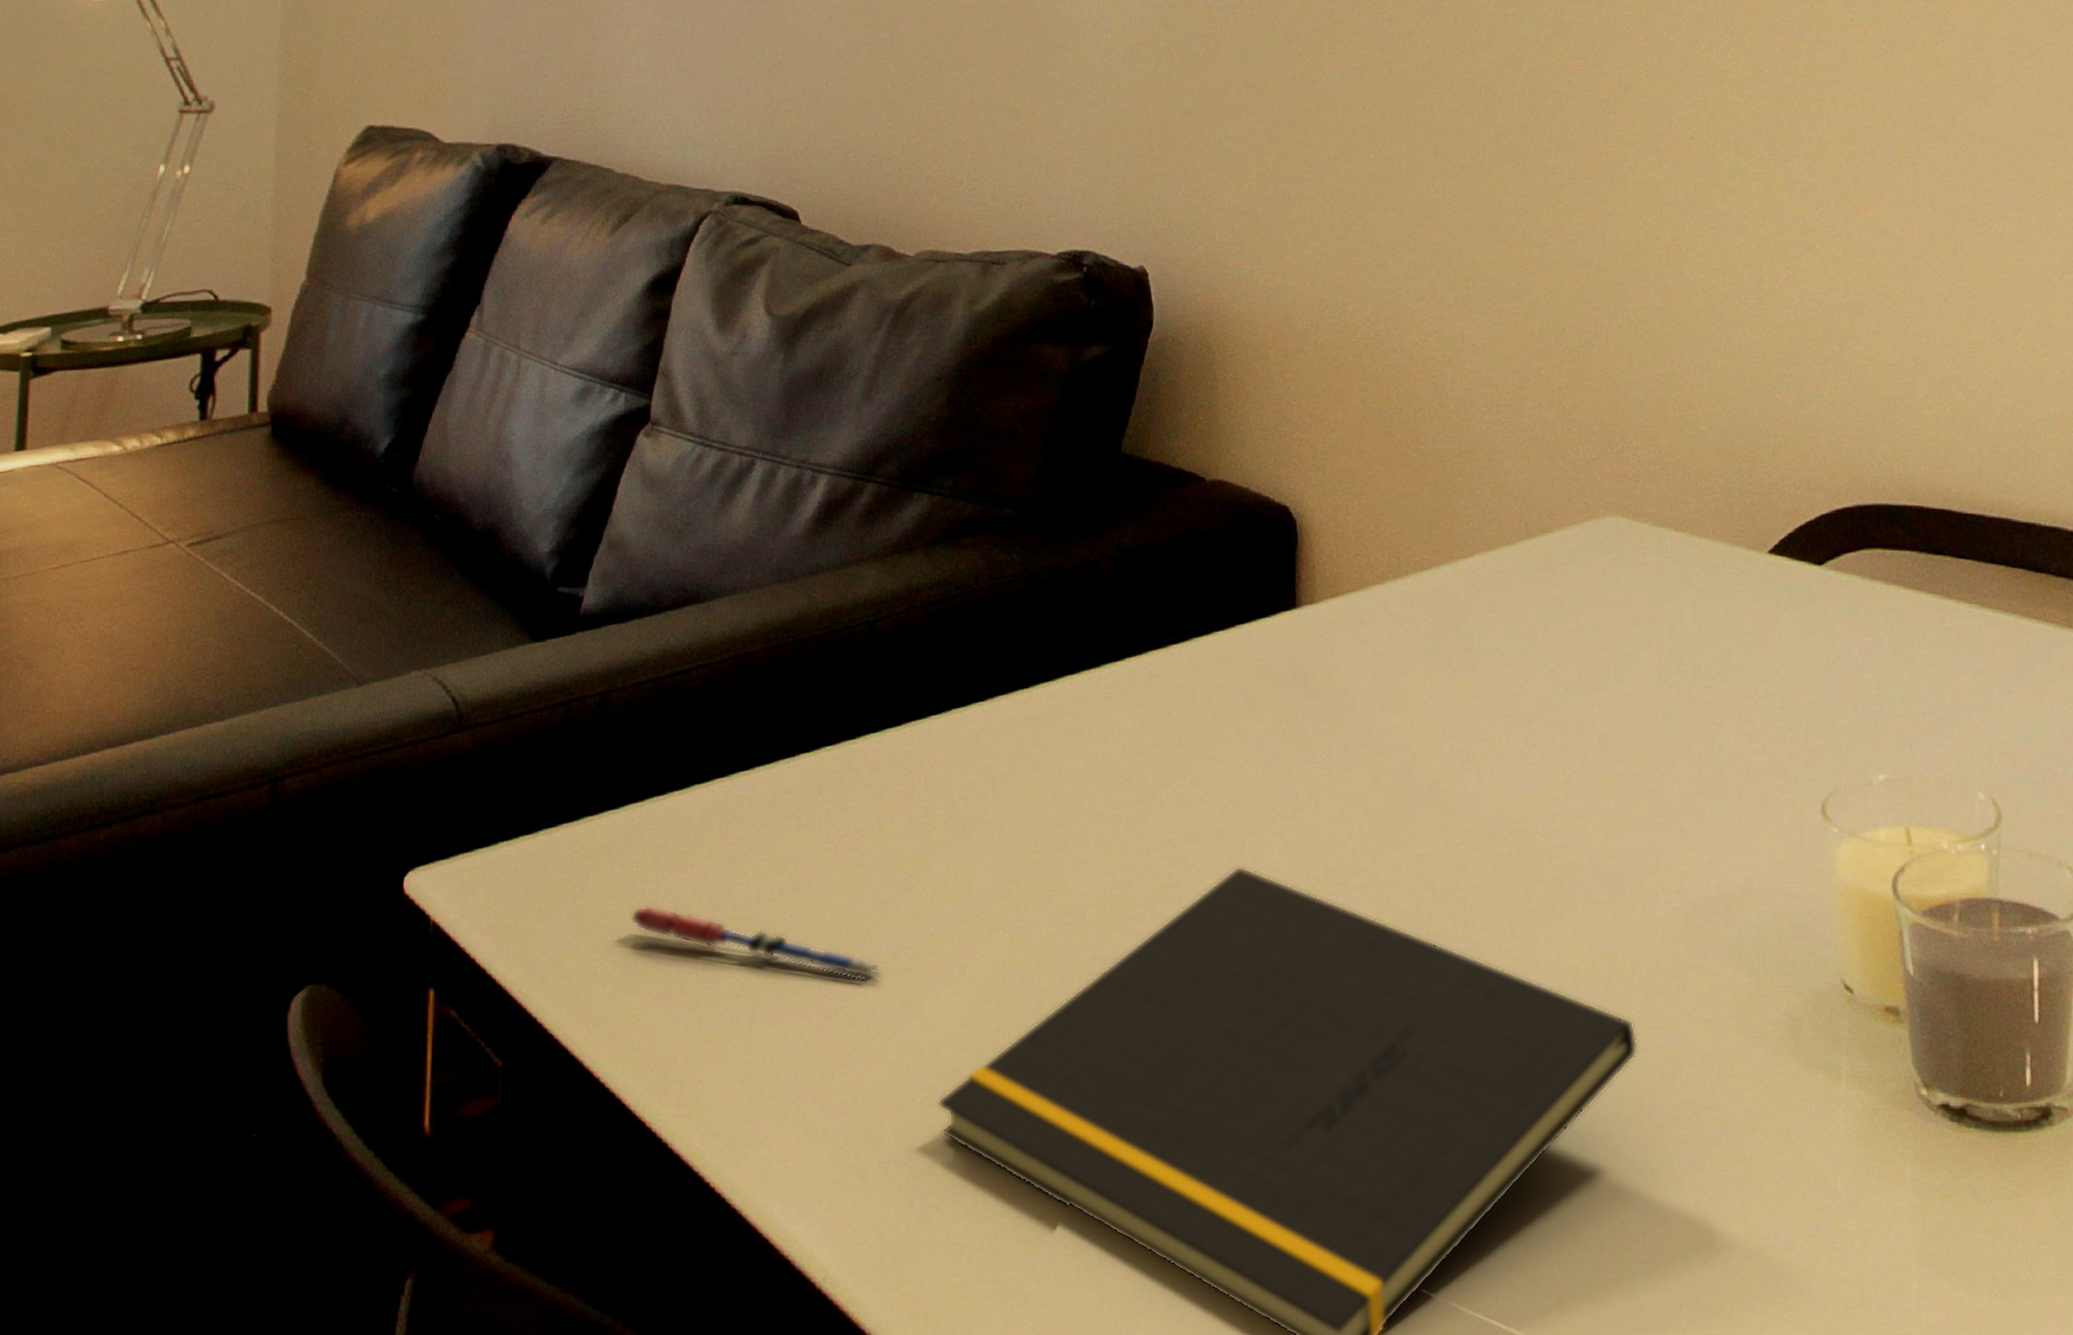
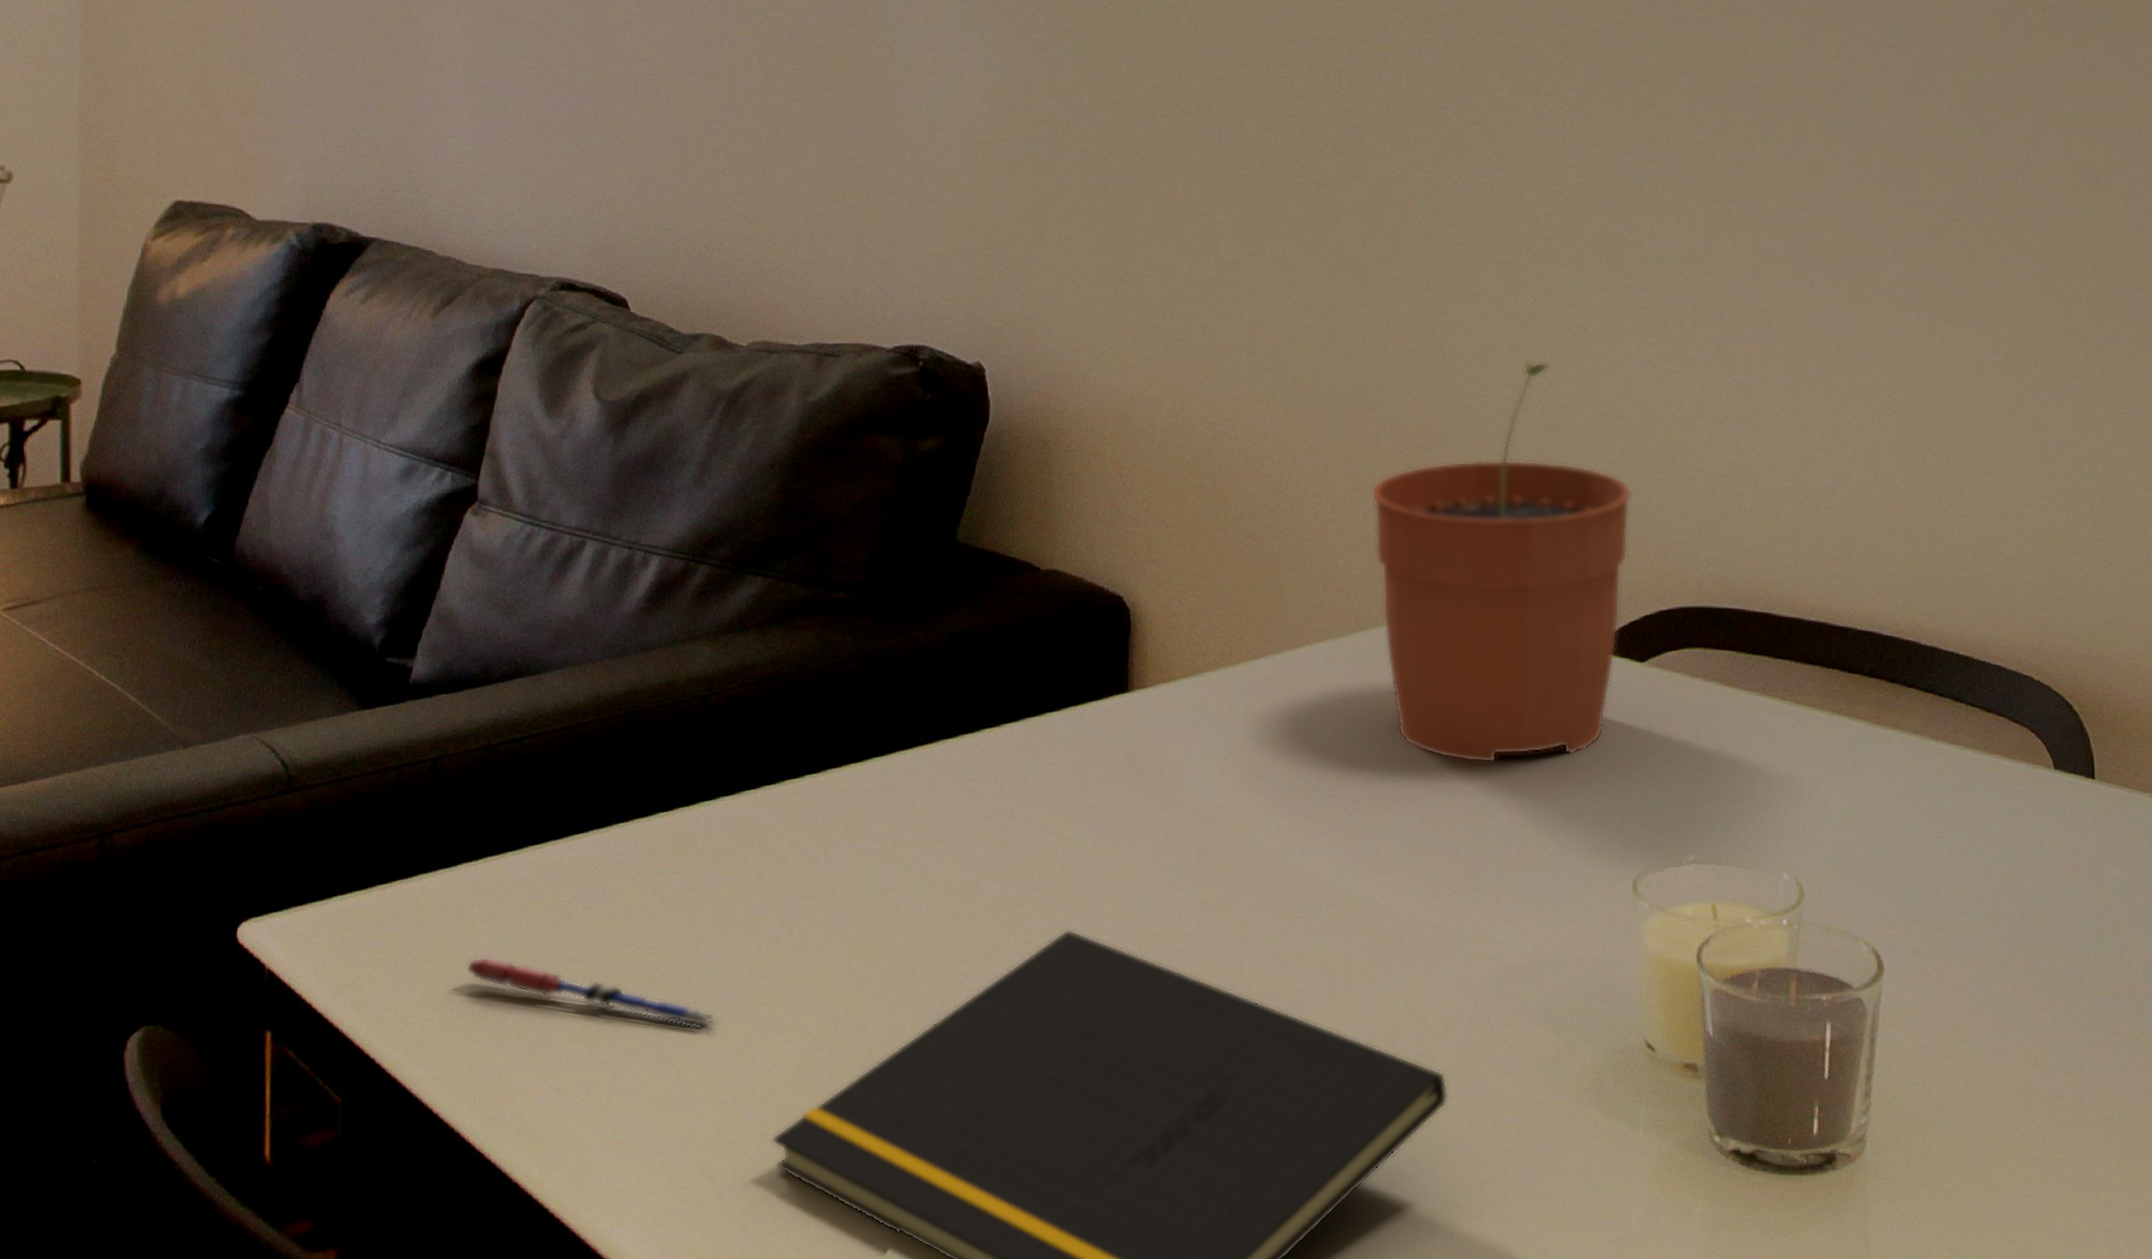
plant pot: none [1536,249,1802,678] -> present [1371,360,1633,763]

